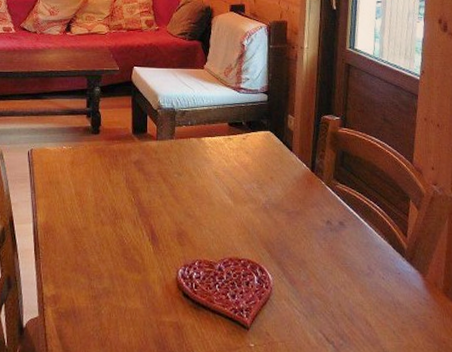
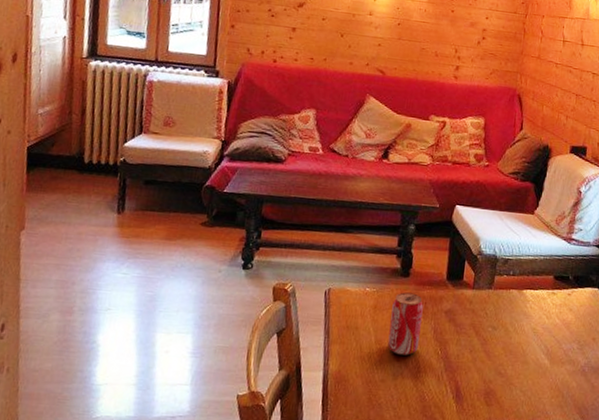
beverage can: none [87,147,114,204] -> present [387,292,423,356]

